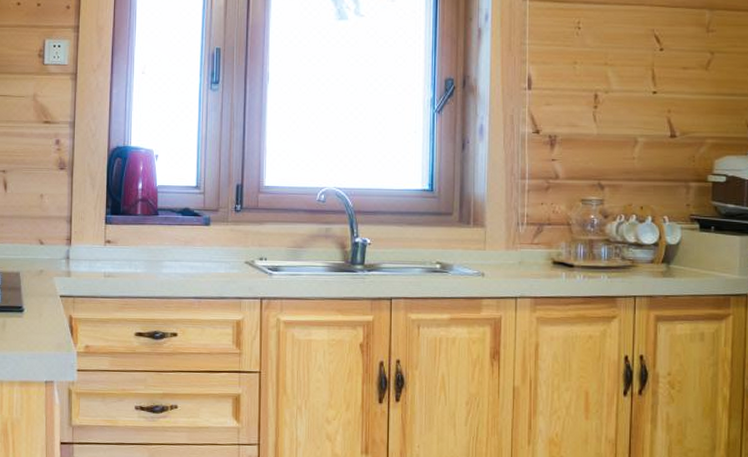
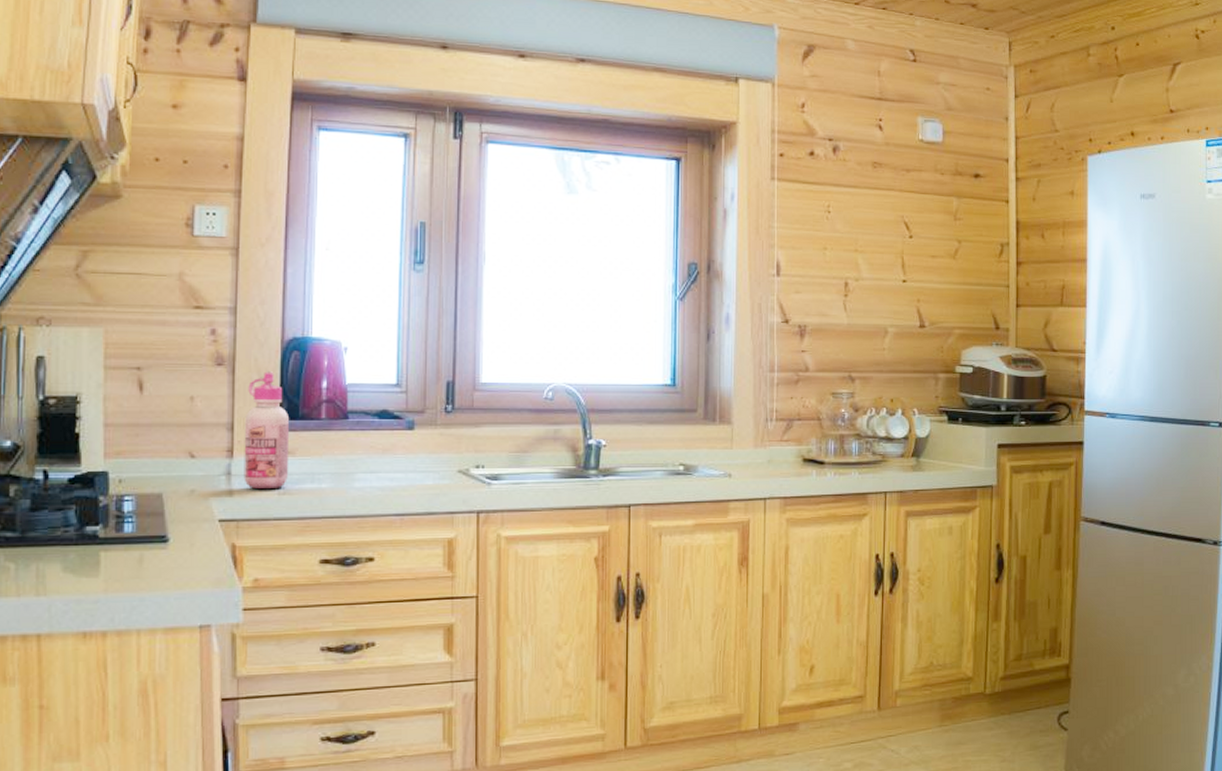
glue bottle: none [79,175,114,273] -> present [244,371,290,490]

